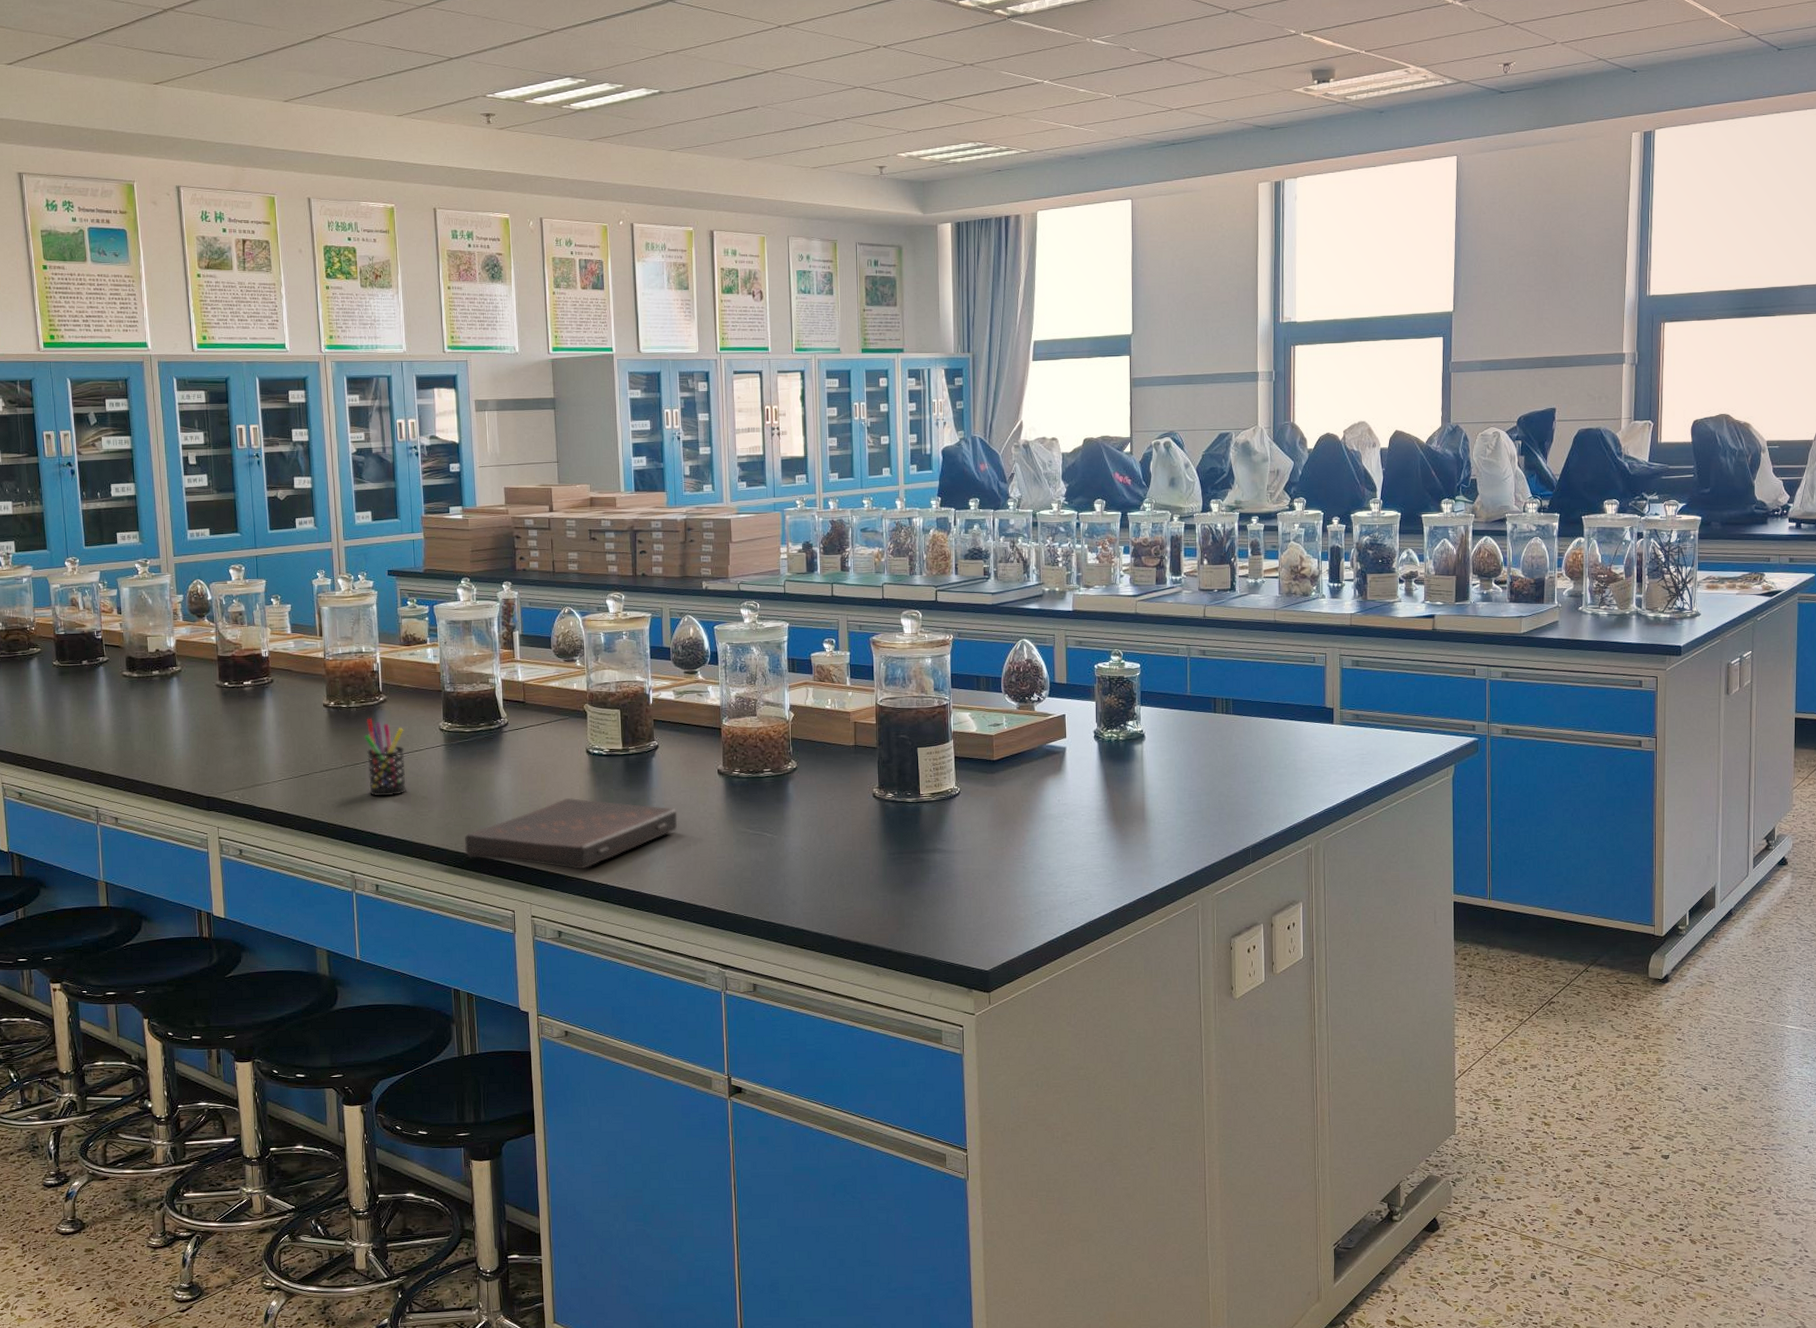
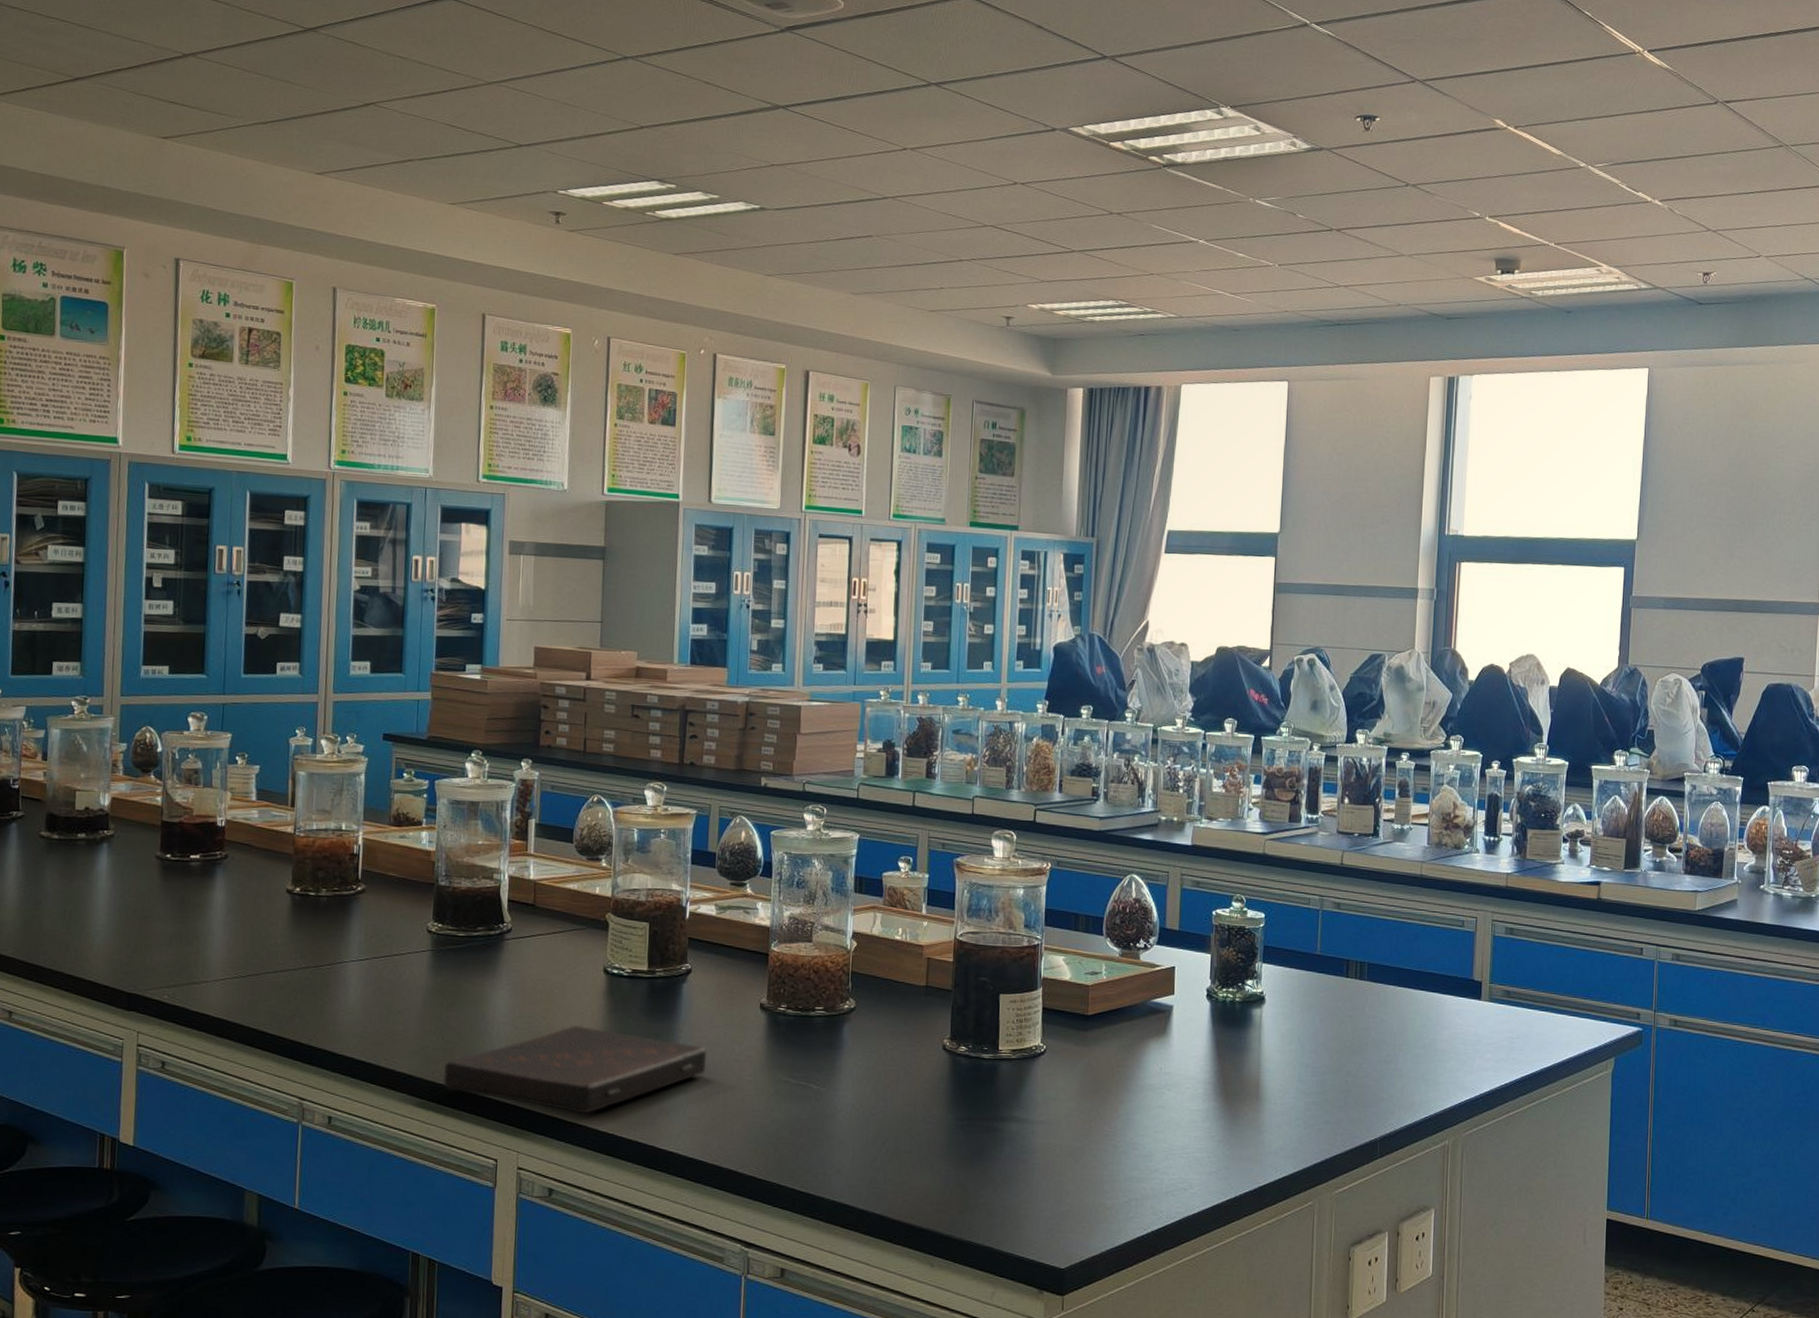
pen holder: present [363,718,406,796] -> none [331,910,383,1008]

